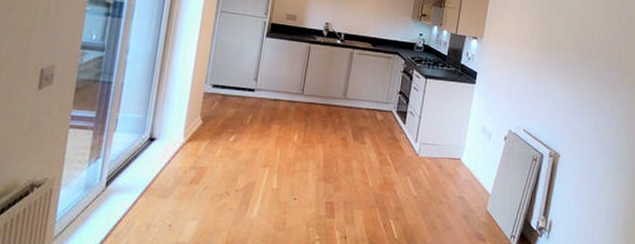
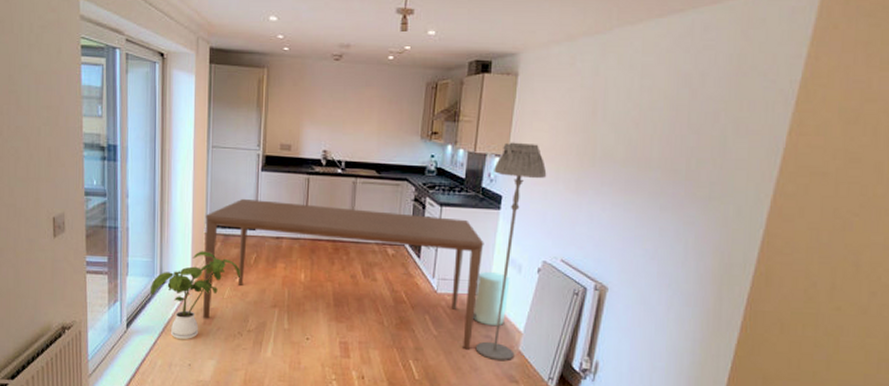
house plant: none [137,109,236,200] -> present [151,251,241,340]
dining table: none [191,61,461,210] -> present [203,198,484,350]
floor lamp: none [449,28,514,221] -> present [475,142,547,361]
trash can: none [449,137,482,188] -> present [473,271,510,327]

